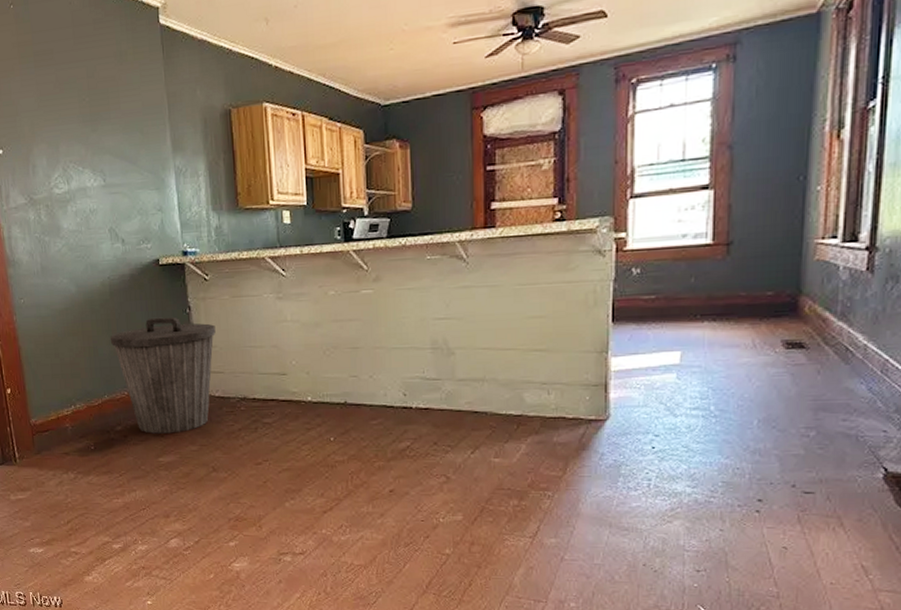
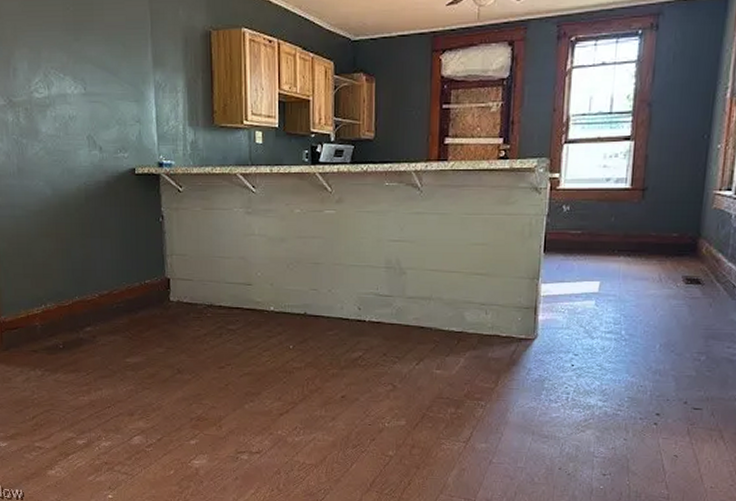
trash can: present [110,317,216,434] -> none [83,224,187,336]

